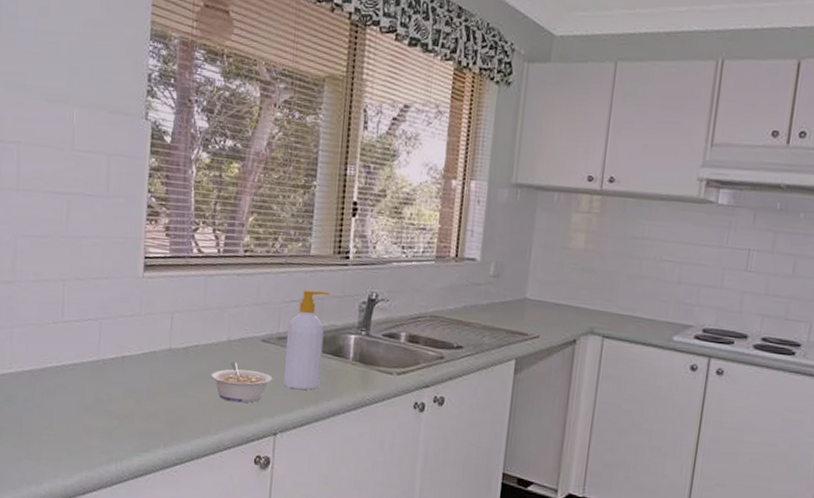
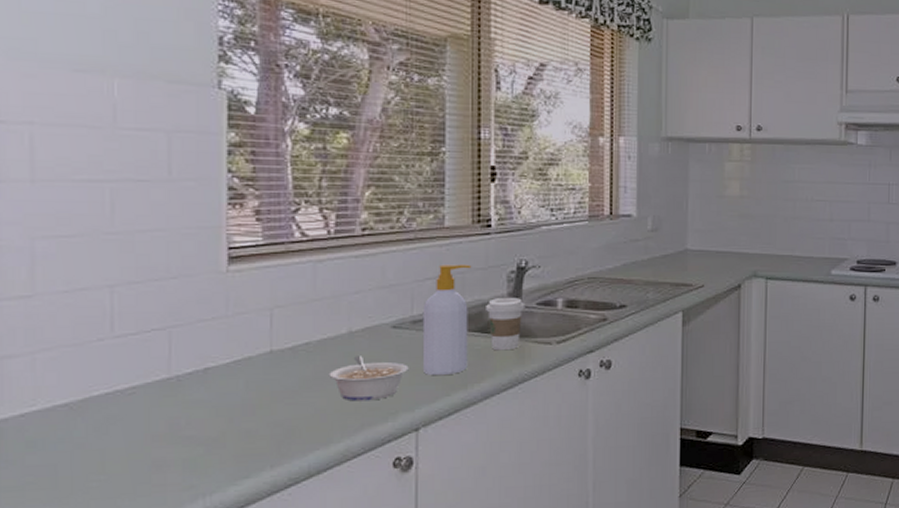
coffee cup: none [339,325,373,375] -> present [486,298,526,351]

